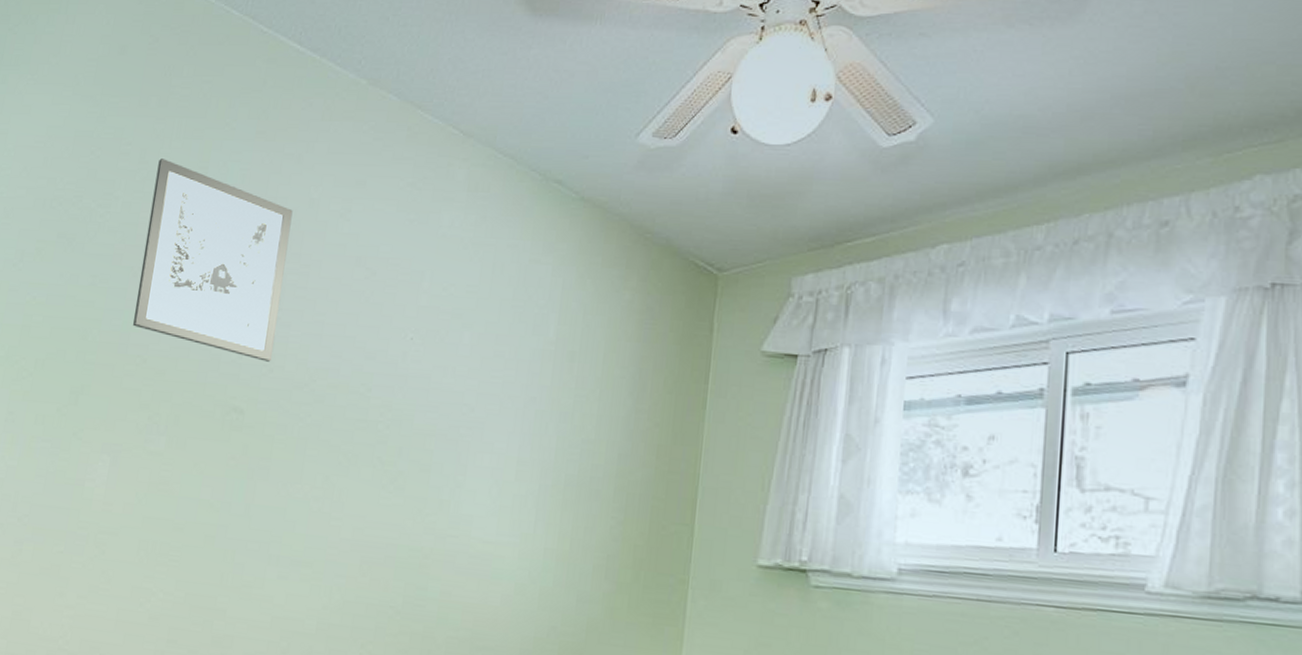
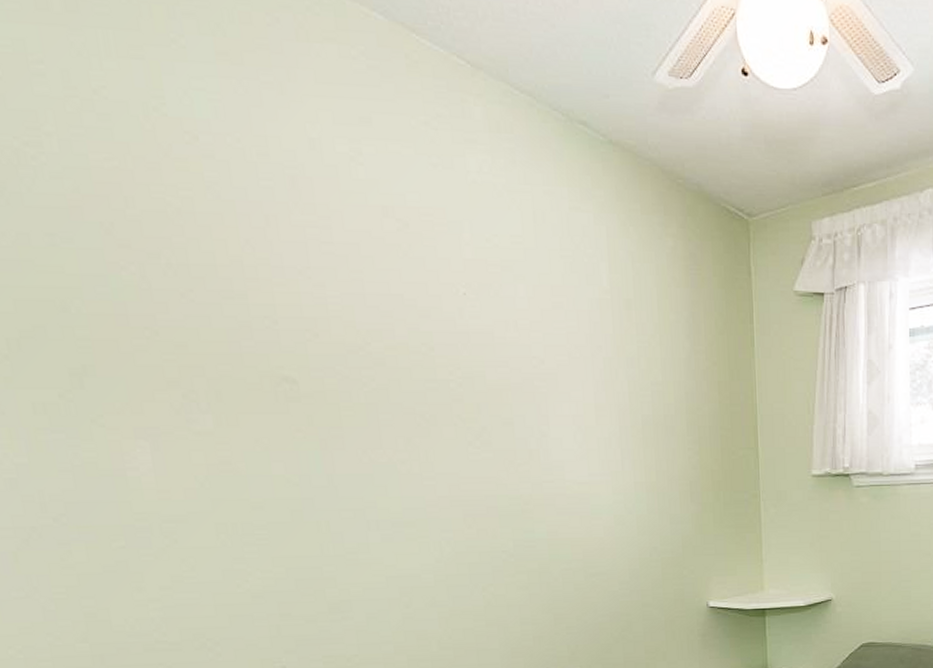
wall art: present [133,159,293,362] -> none [91,83,314,326]

